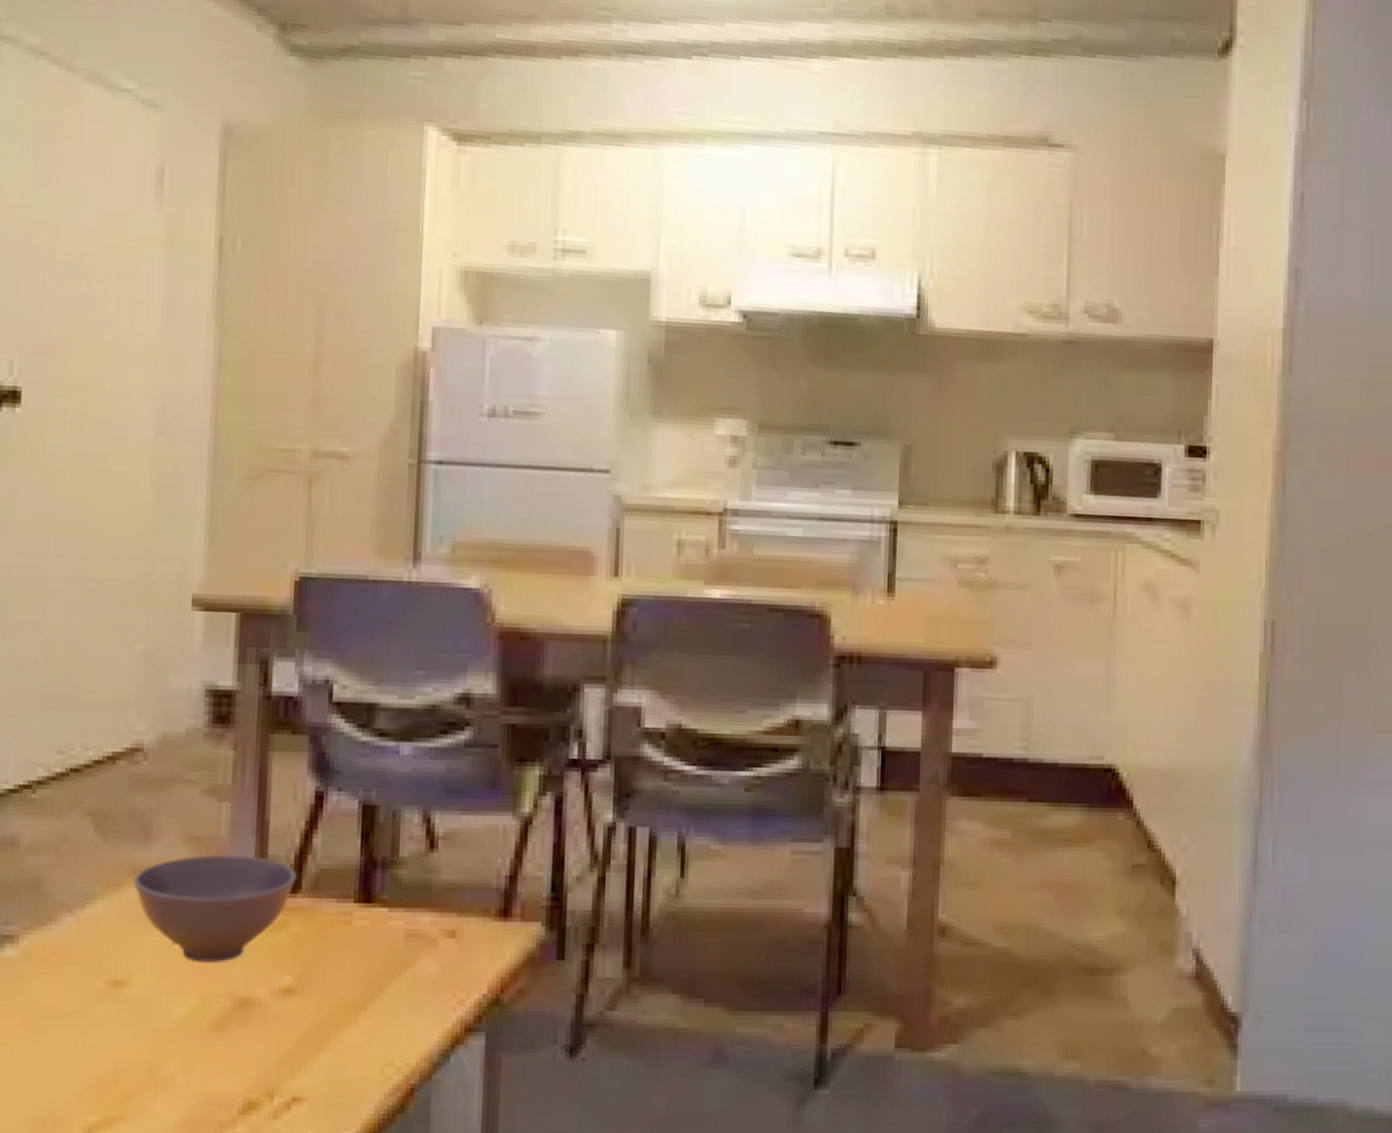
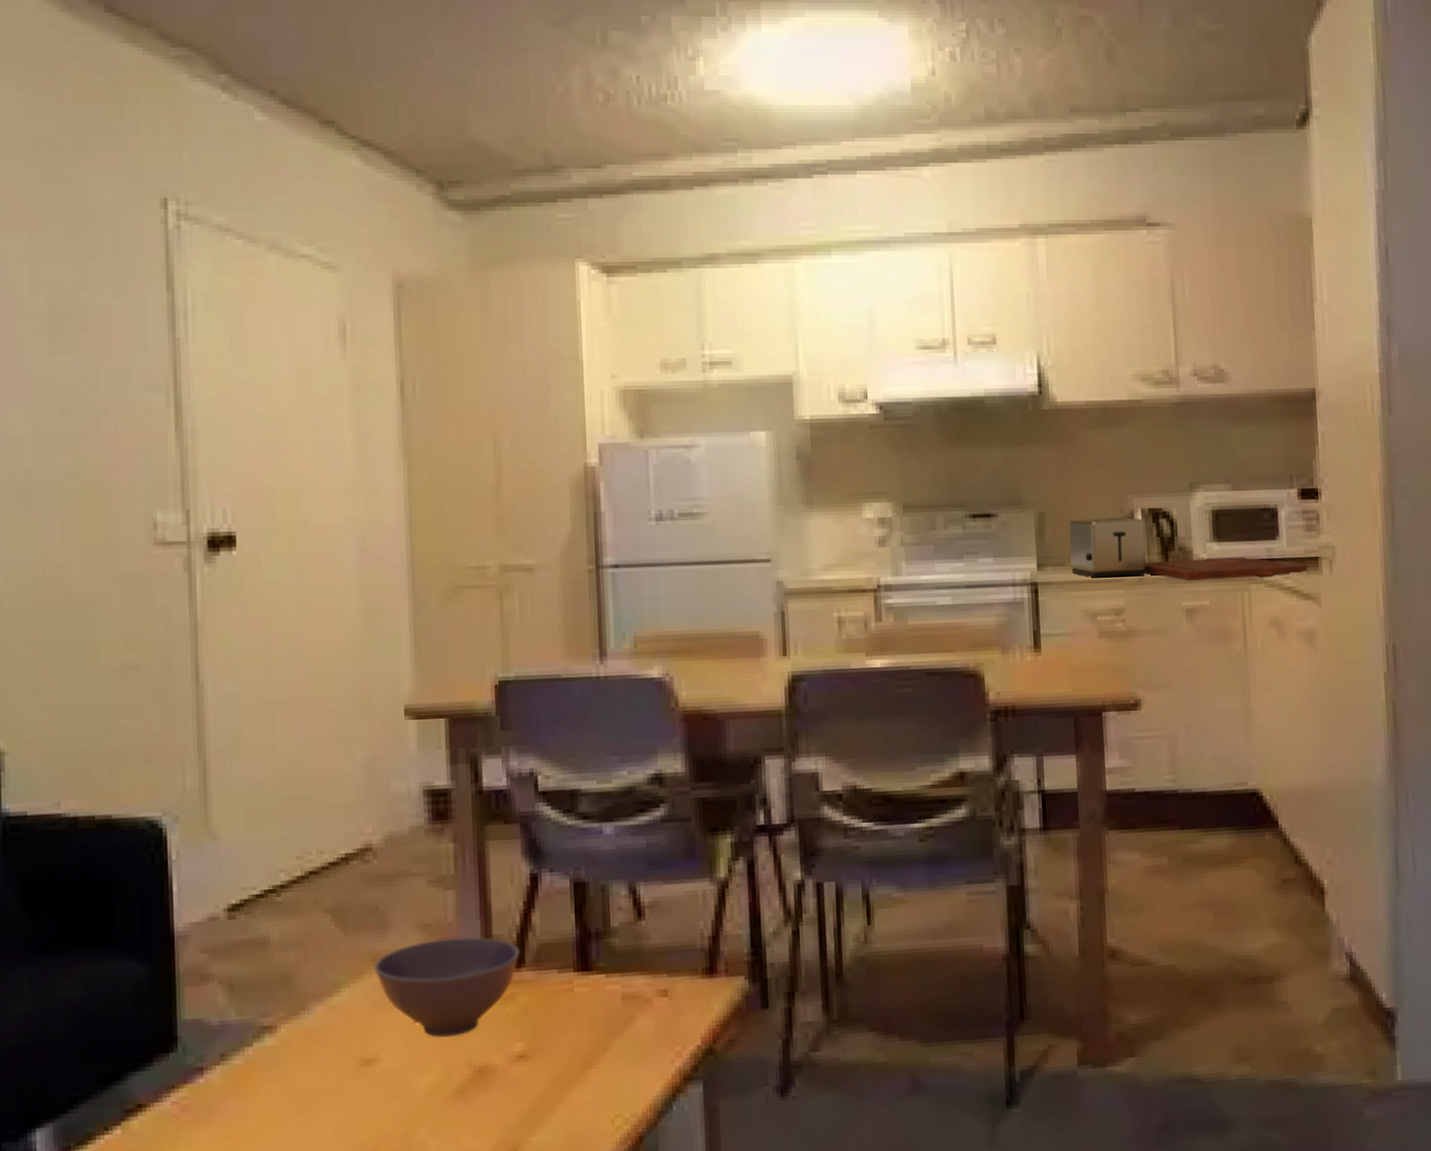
toaster: none [935,456,1019,524] -> present [1069,517,1147,578]
cutting board: none [1013,509,1189,538] -> present [1144,557,1308,581]

